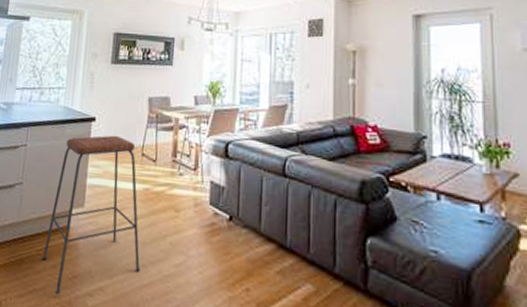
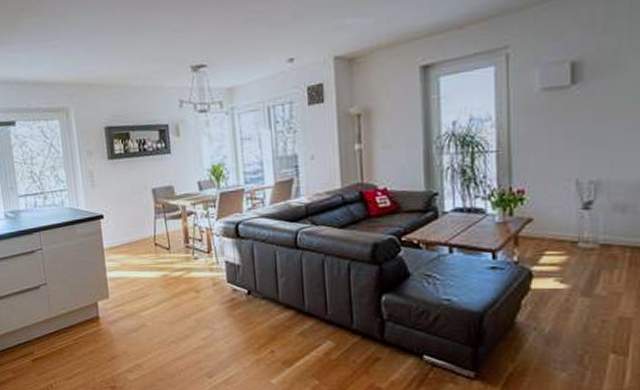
bar stool: present [41,135,141,295] -> none [79,229,172,374]

